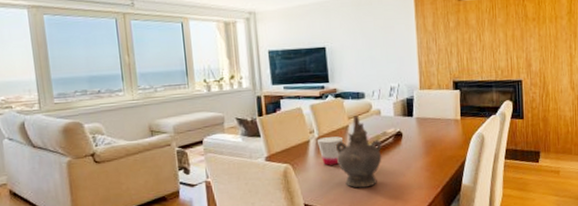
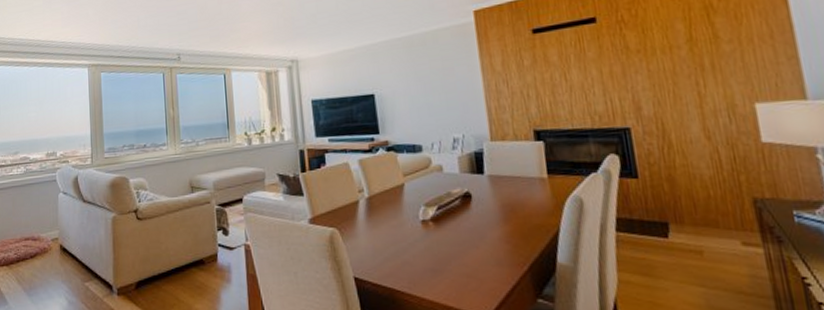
cup: present [318,136,344,166] -> none [368,197,399,232]
ceremonial vessel: present [335,116,382,188] -> none [389,172,447,261]

